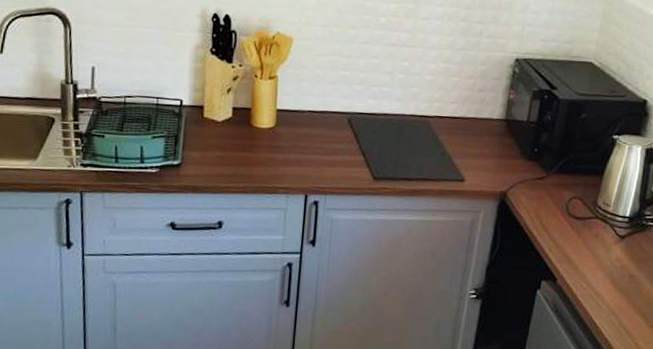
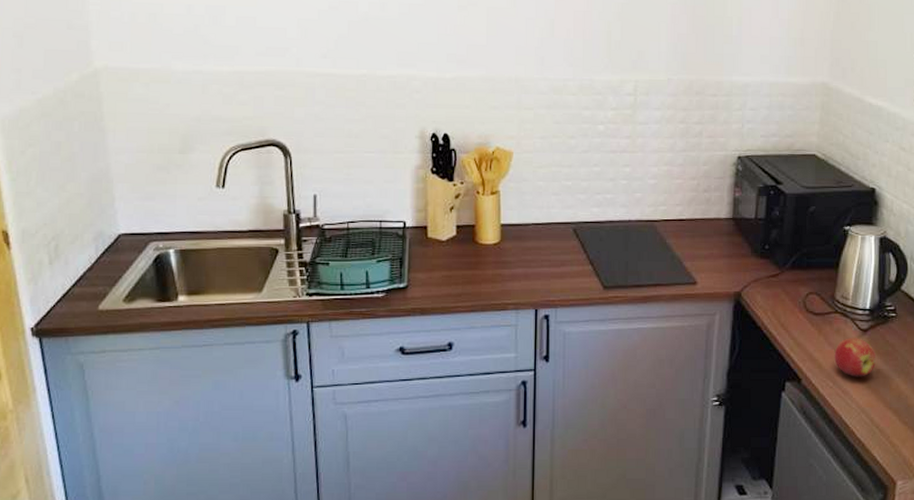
apple: none [590,243,630,281] -> present [834,338,875,377]

